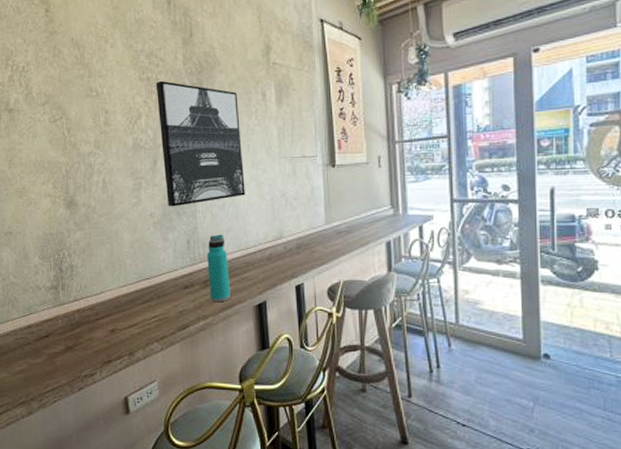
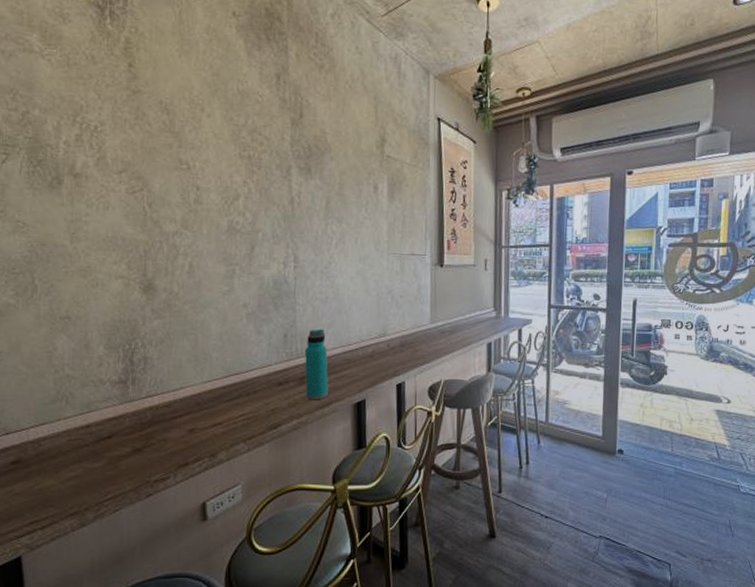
wall art: present [155,80,245,207] -> none [258,160,351,298]

